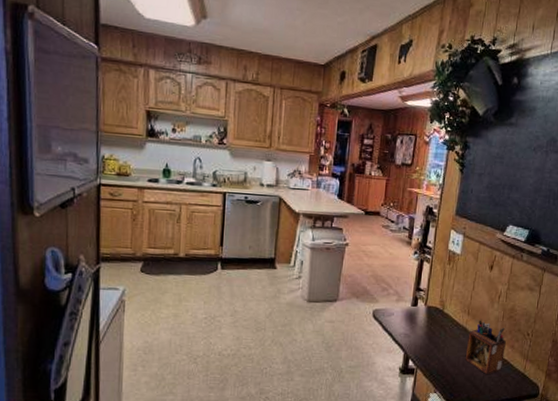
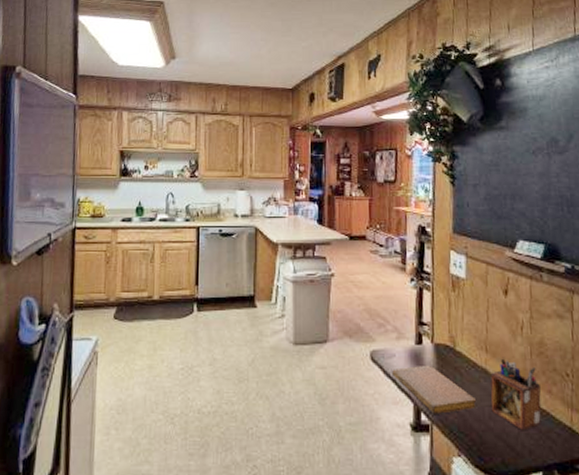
notebook: none [389,323,455,361] -> present [392,366,477,414]

